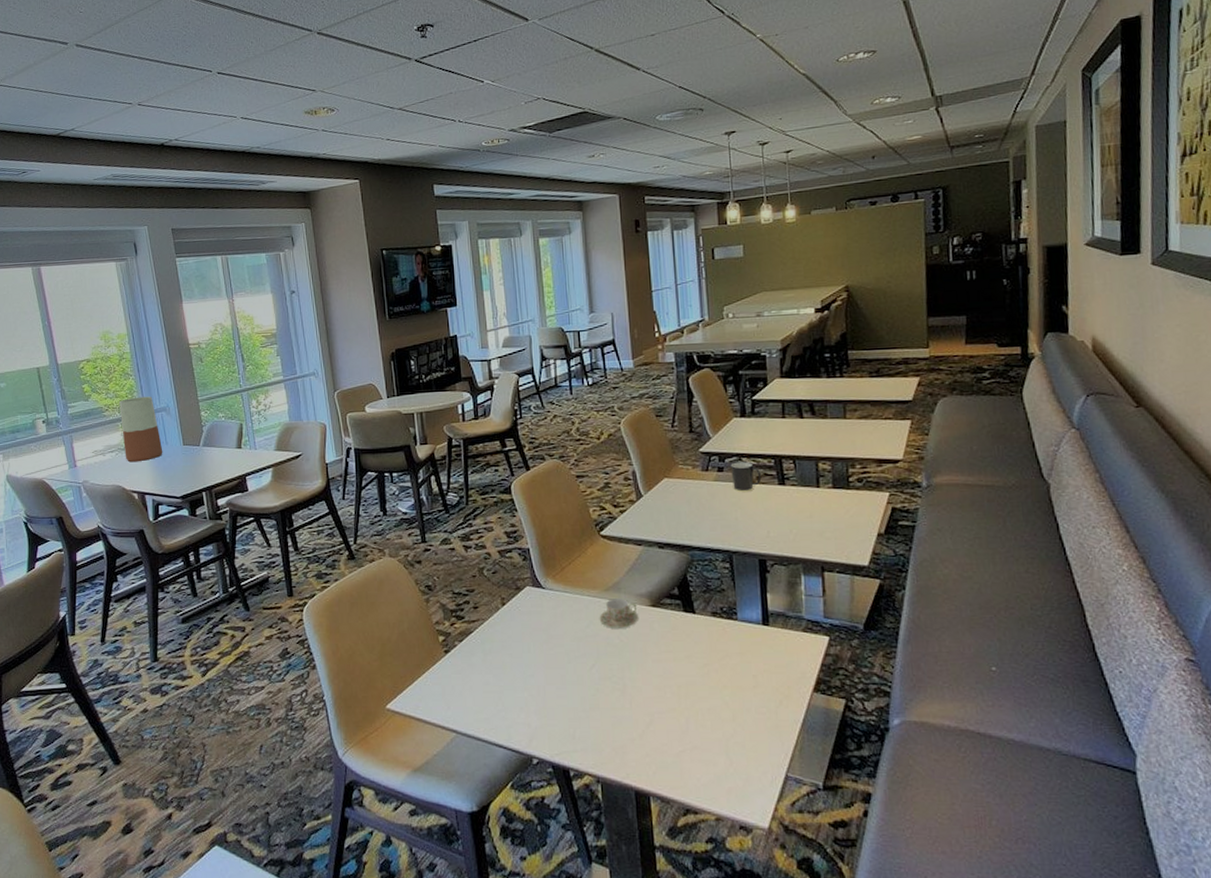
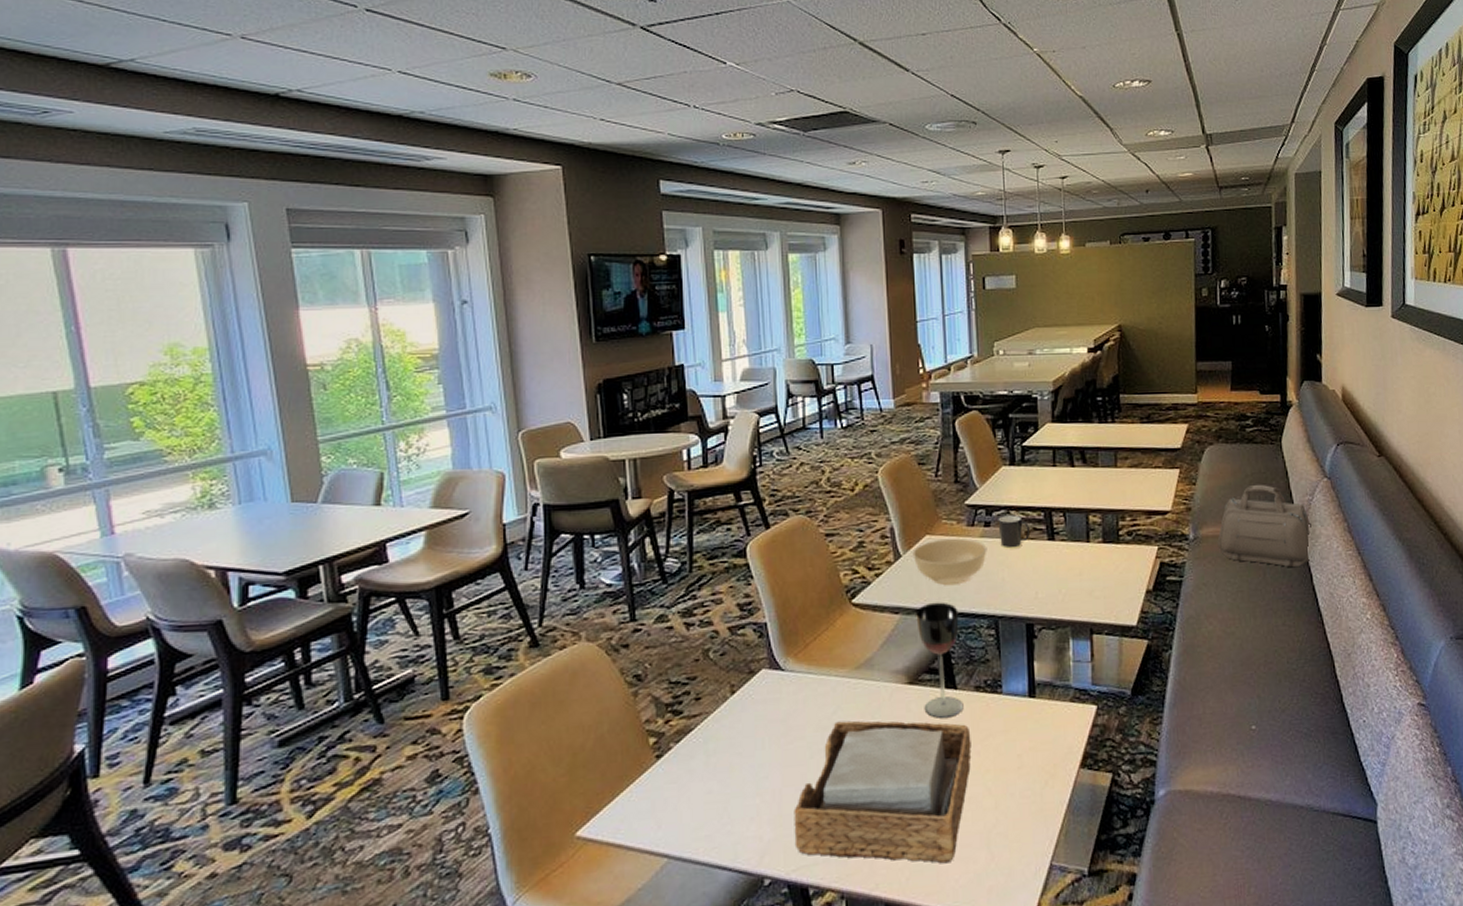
vase: present [119,396,163,462] -> none [191,435,259,527]
napkin holder: none [555,634,710,764] -> present [794,720,972,864]
teacup: present [599,597,639,628] -> none [848,676,894,713]
bowl: none [652,481,721,522] -> present [912,538,987,585]
wineglass: none [657,537,702,637] -> present [916,602,964,718]
handbag: none [952,434,1058,517] -> present [1217,484,1312,568]

